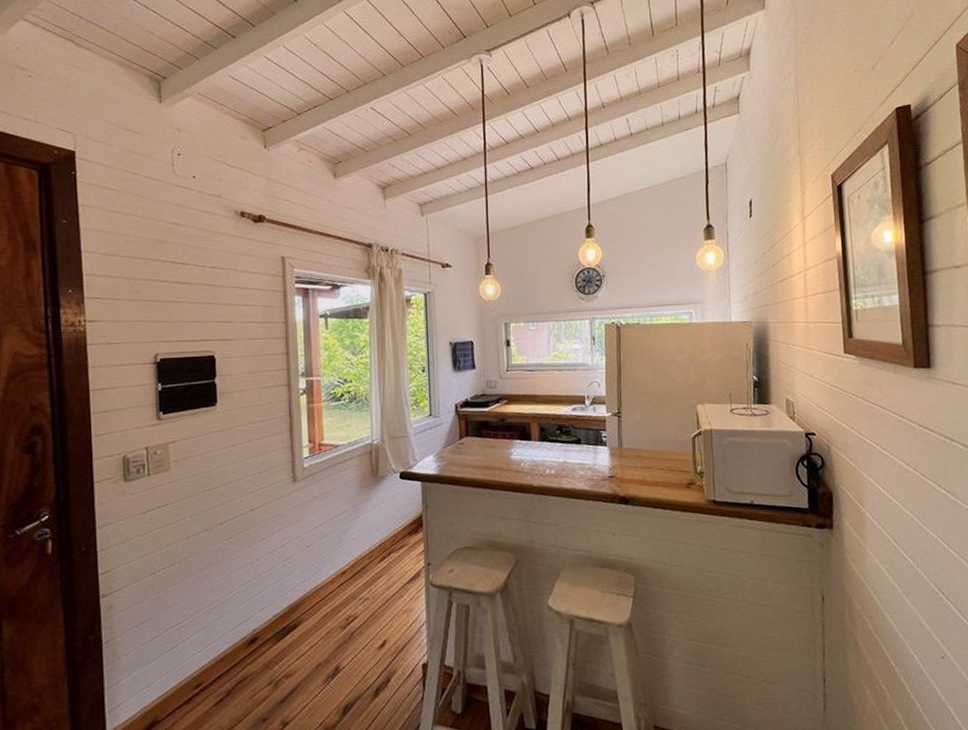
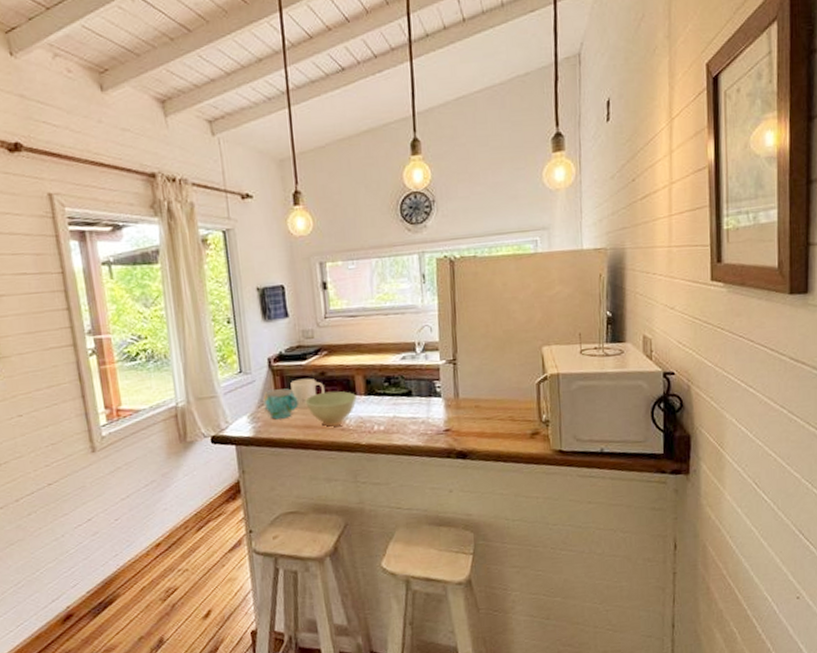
cup: none [449,432,480,460] -> present [263,388,299,420]
mug: none [474,423,504,452] -> present [290,378,326,410]
bowl: none [486,436,532,469] -> present [305,391,357,427]

